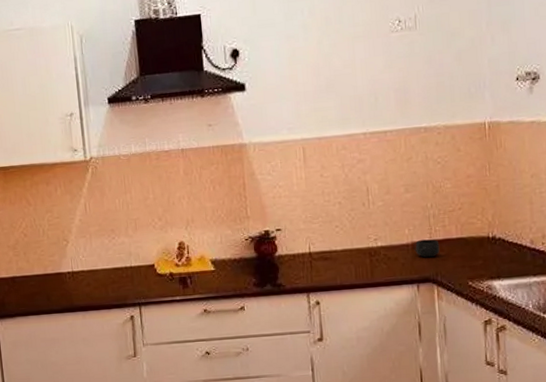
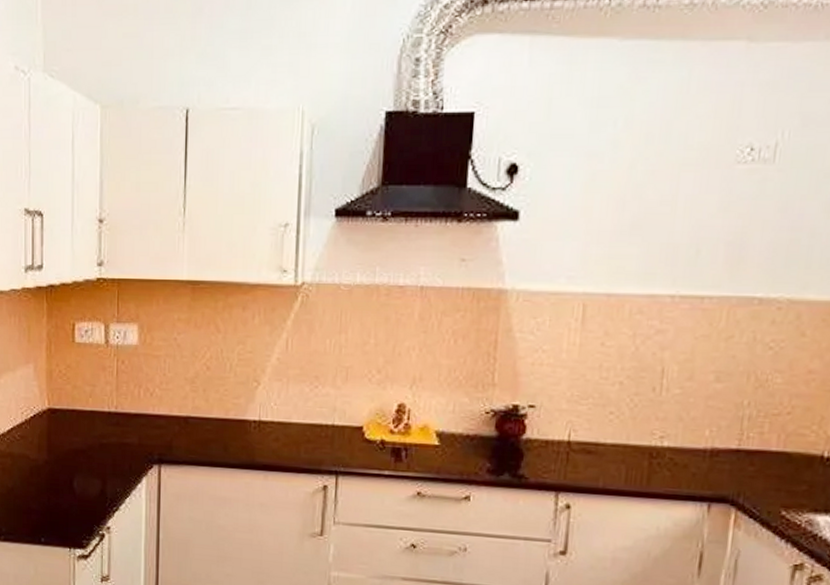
mug: present [413,239,440,258] -> none [712,446,750,472]

